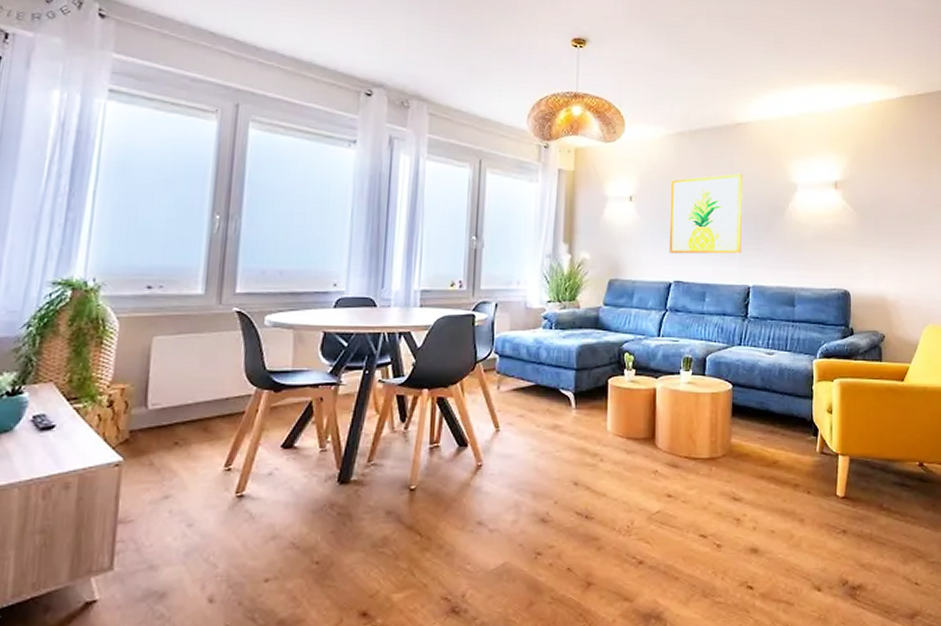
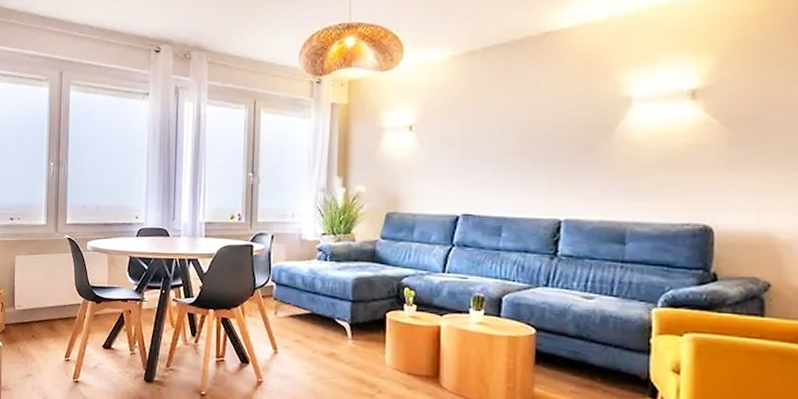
wall art: present [669,173,743,254] -> none [456,91,553,185]

